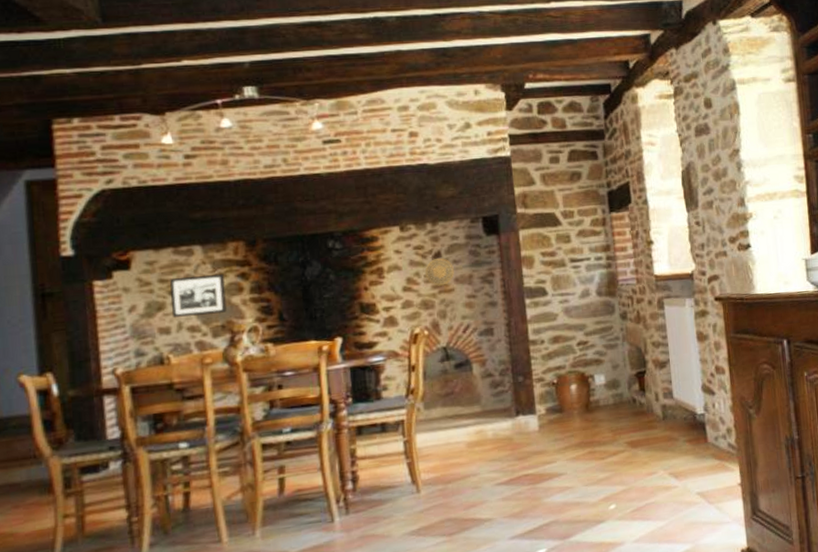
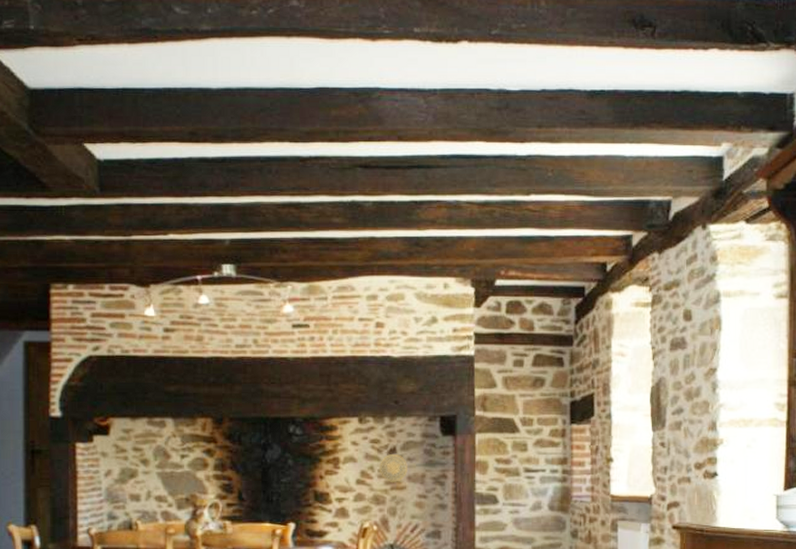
picture frame: present [170,273,227,318] -> none [142,447,193,487]

